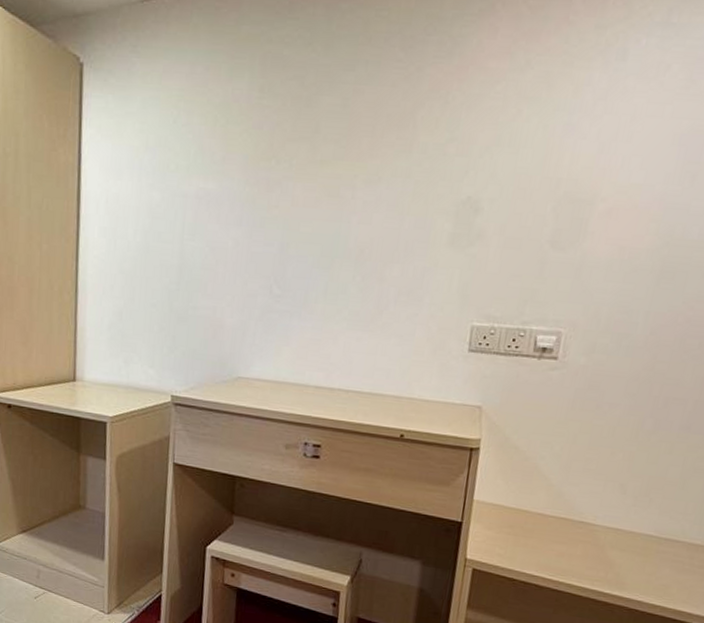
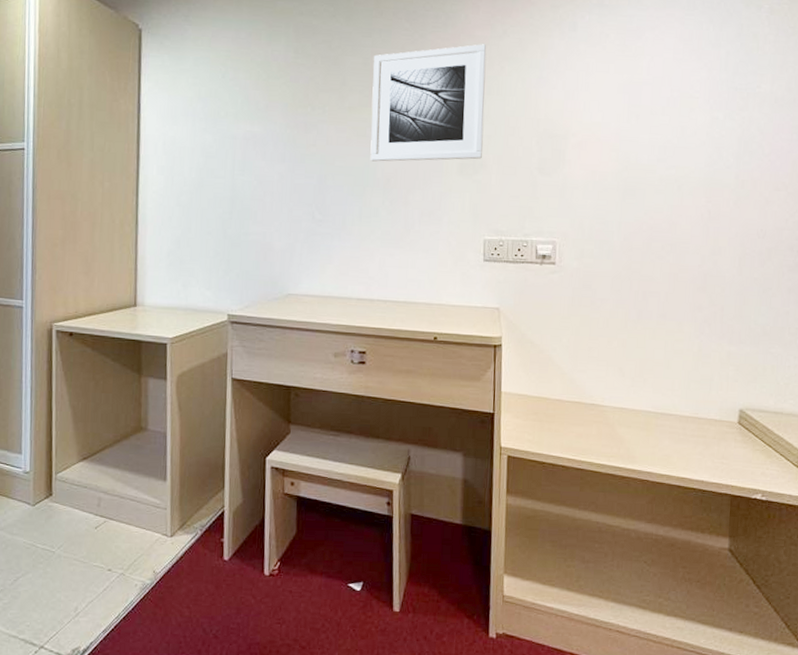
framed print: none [342,79,501,229] -> present [370,44,487,162]

